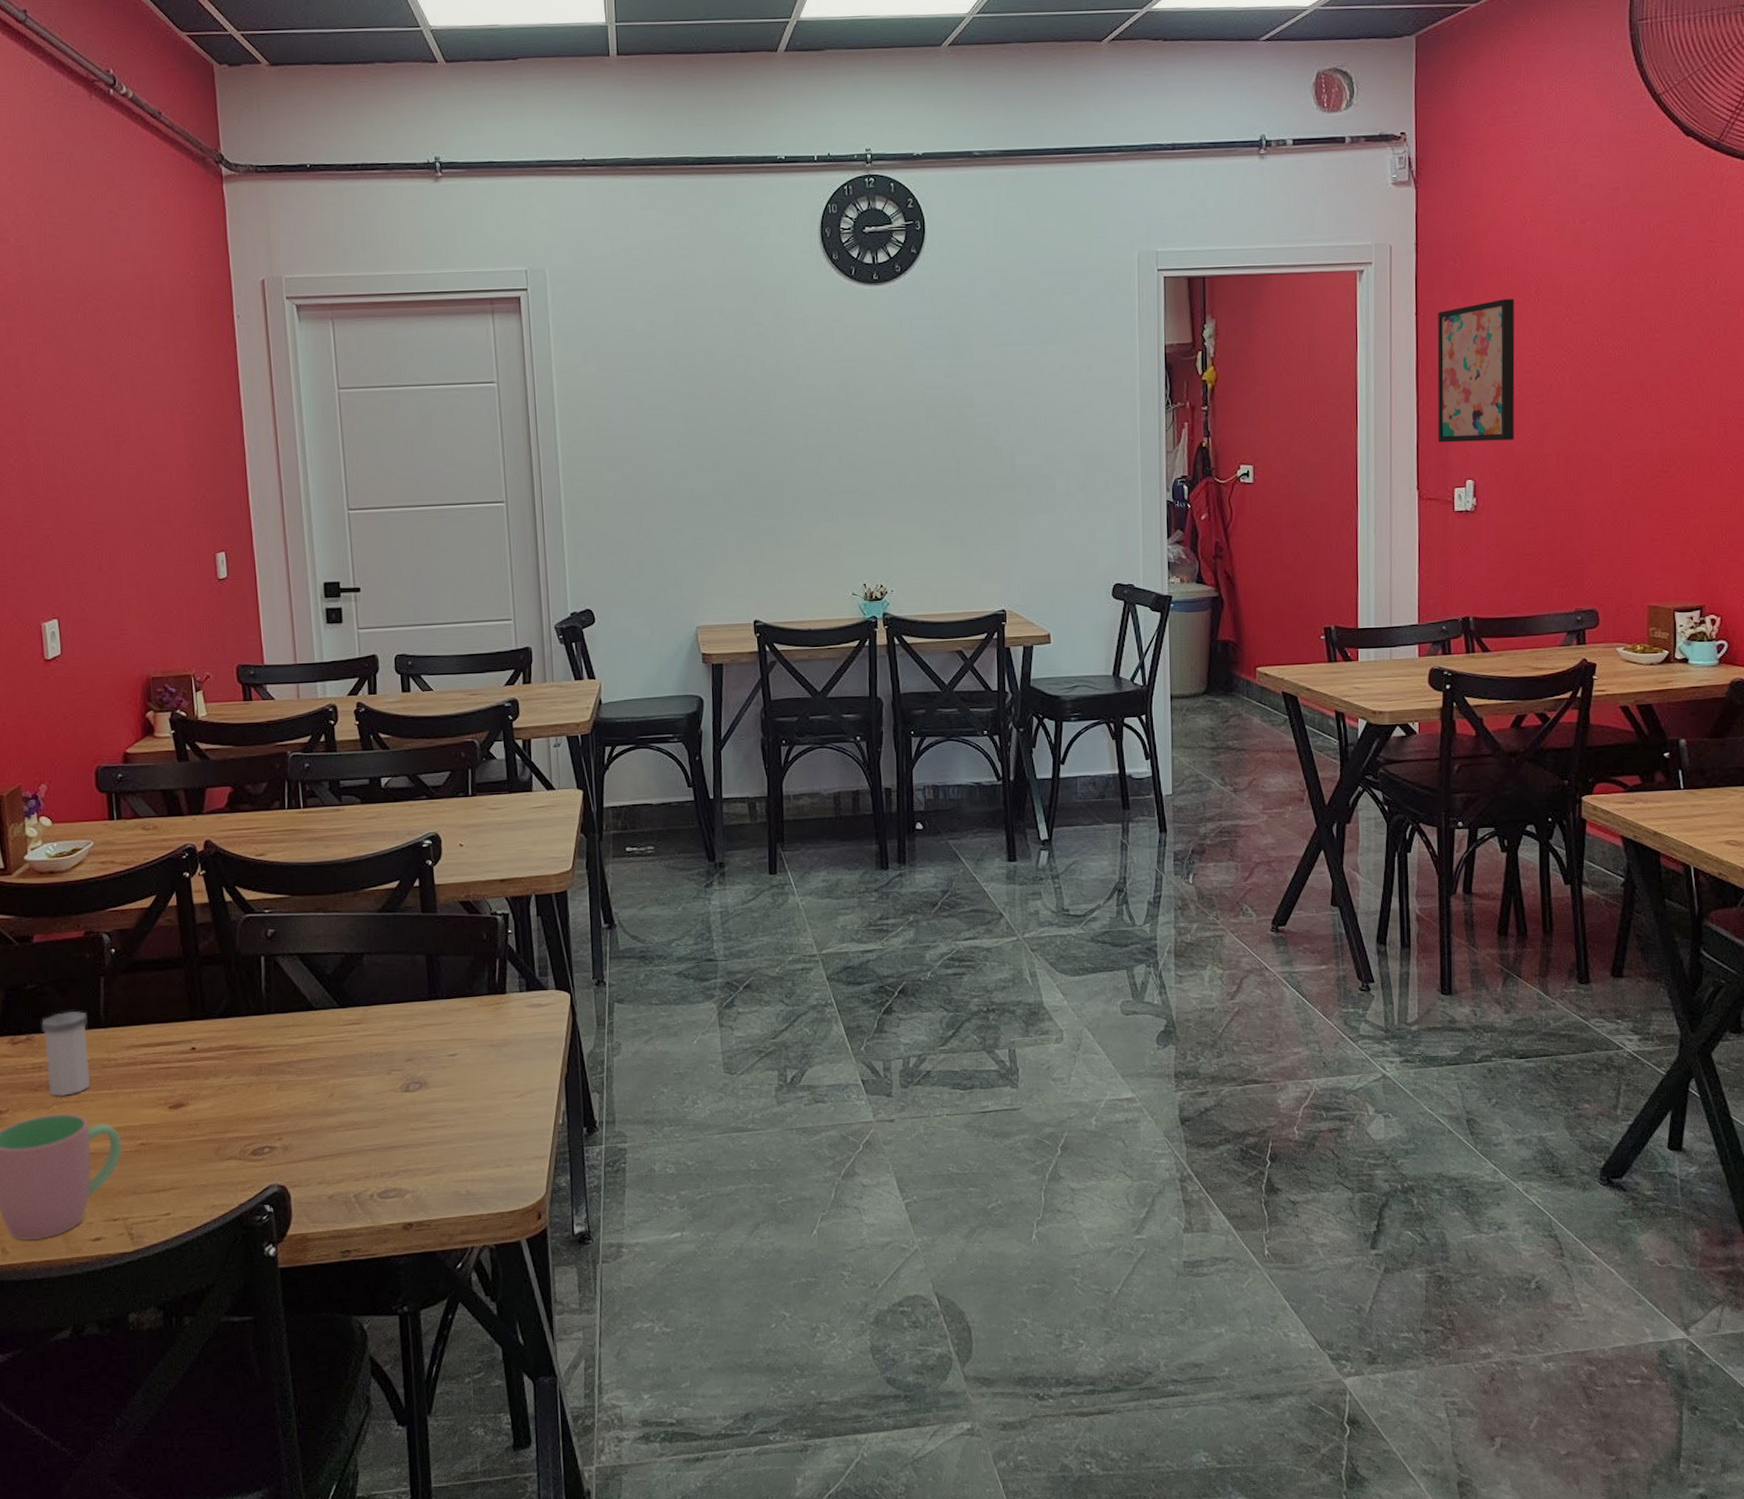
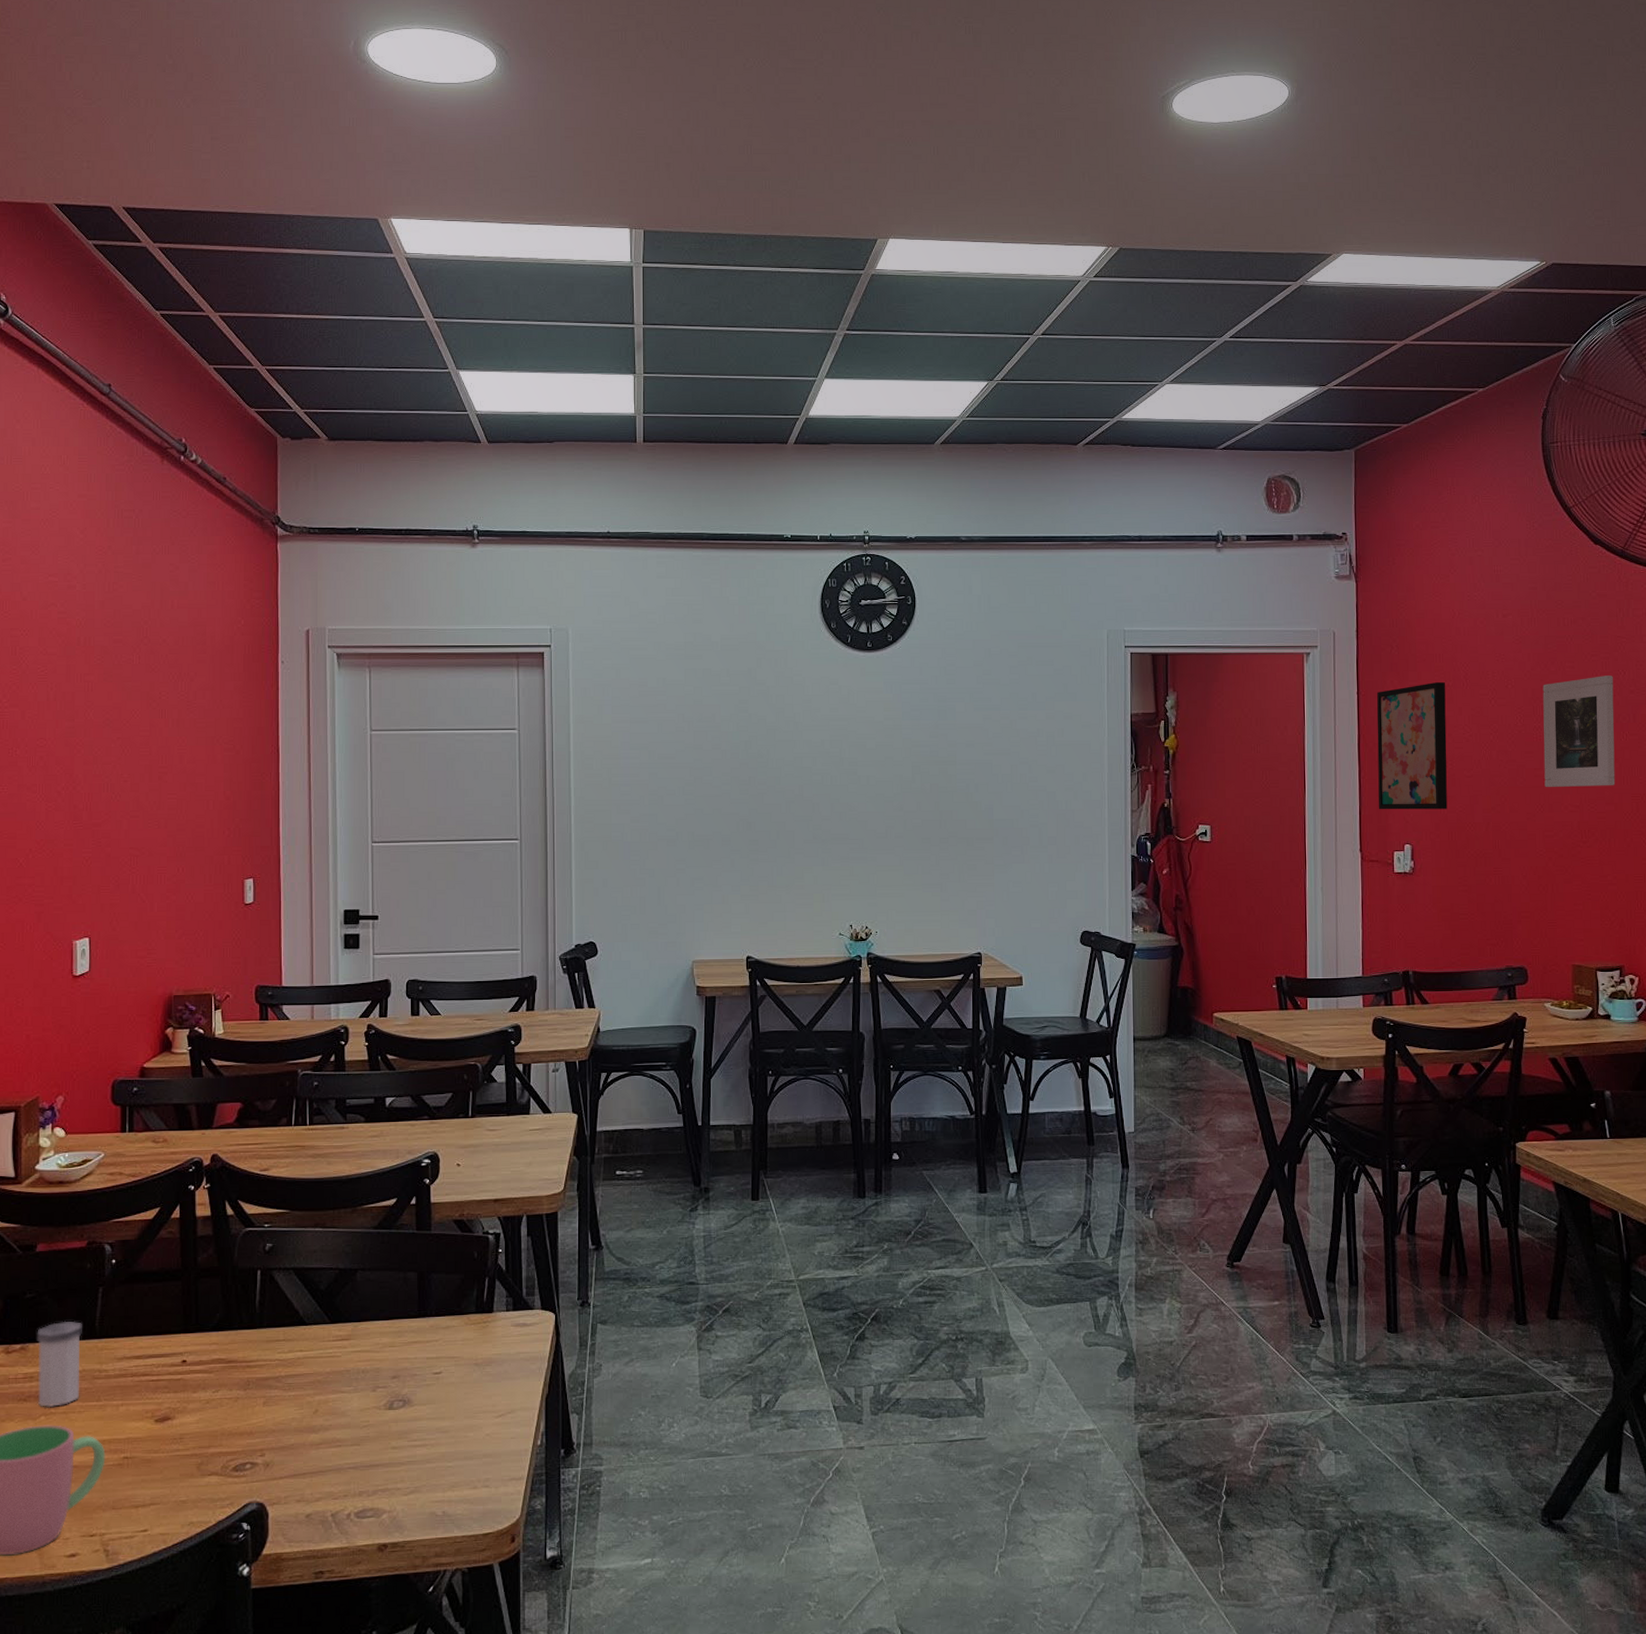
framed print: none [1622,285,1703,413] -> present [1542,675,1616,788]

